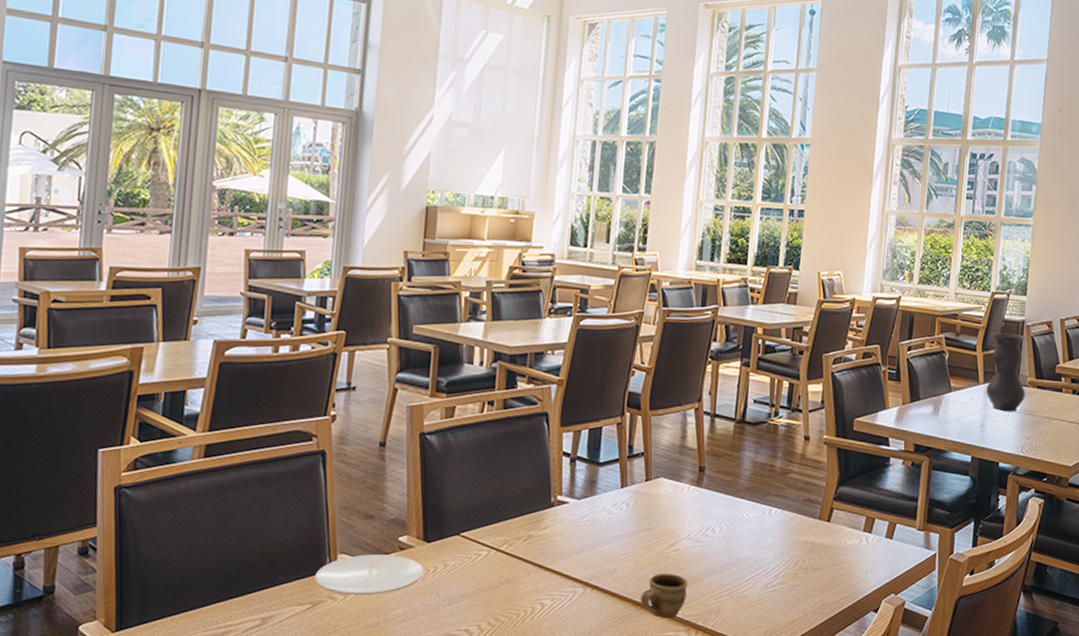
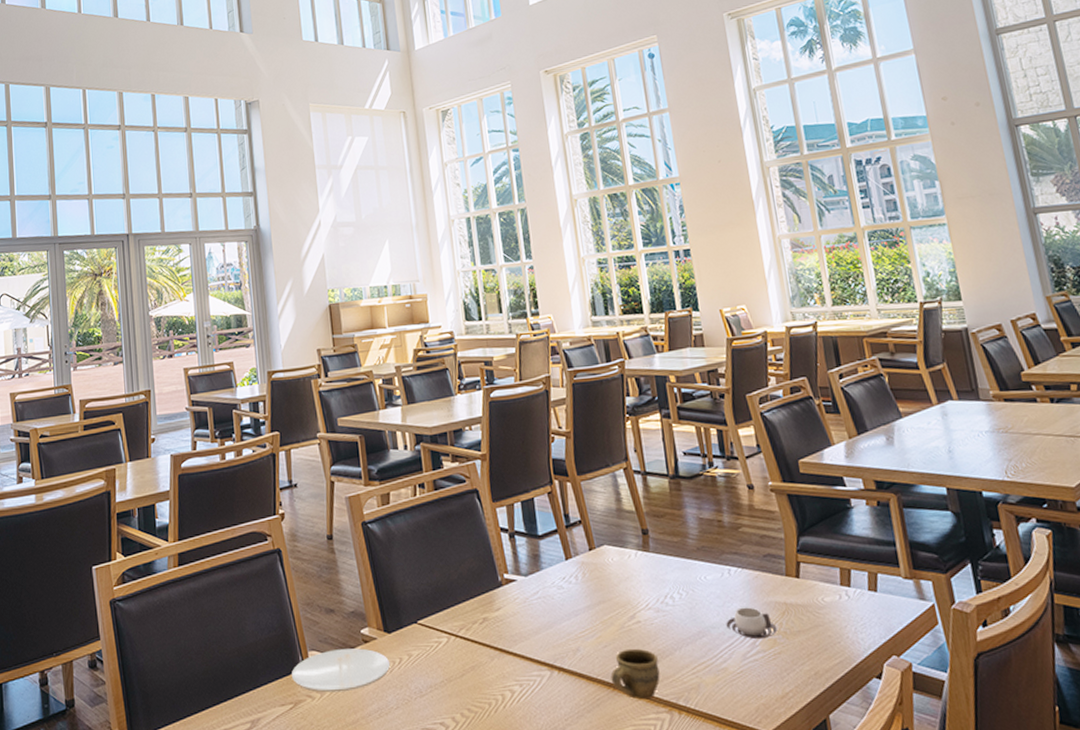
cup: none [756,544,800,573] -> present [726,607,777,640]
vase: present [986,332,1026,411] -> none [931,344,993,432]

